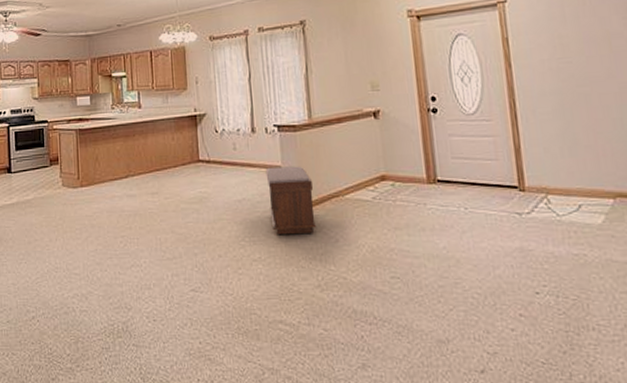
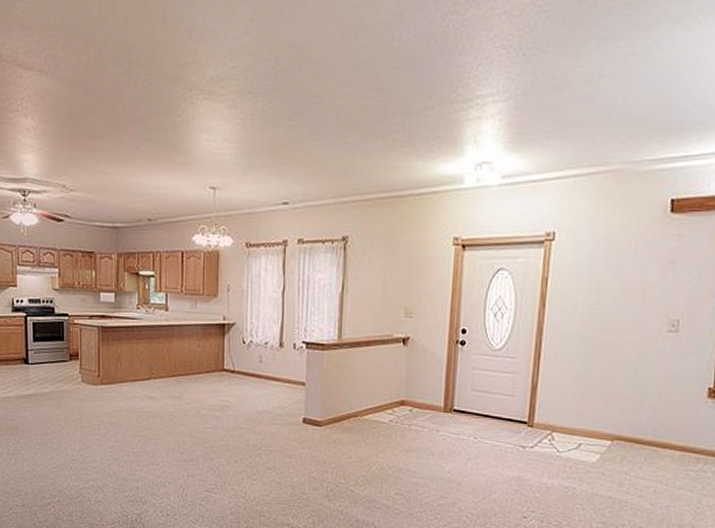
bench: present [265,166,316,235] -> none [289,383,333,448]

